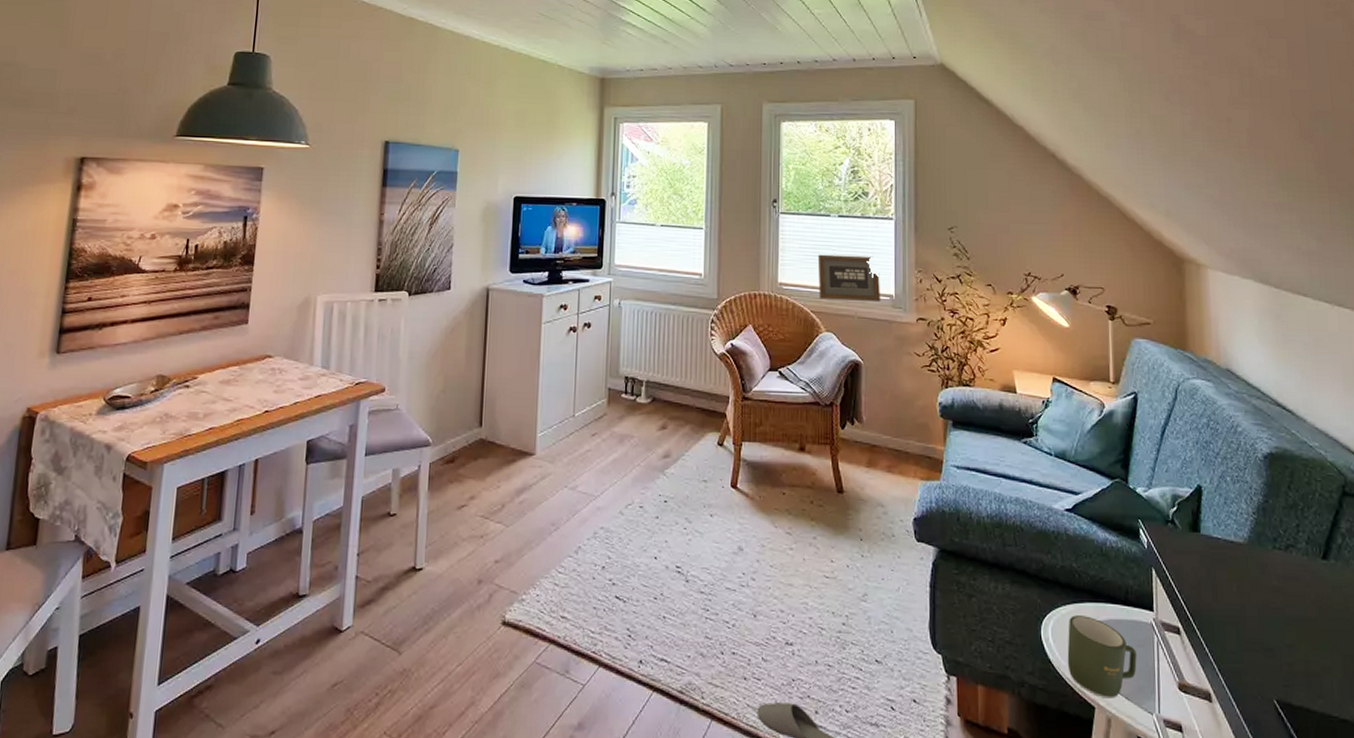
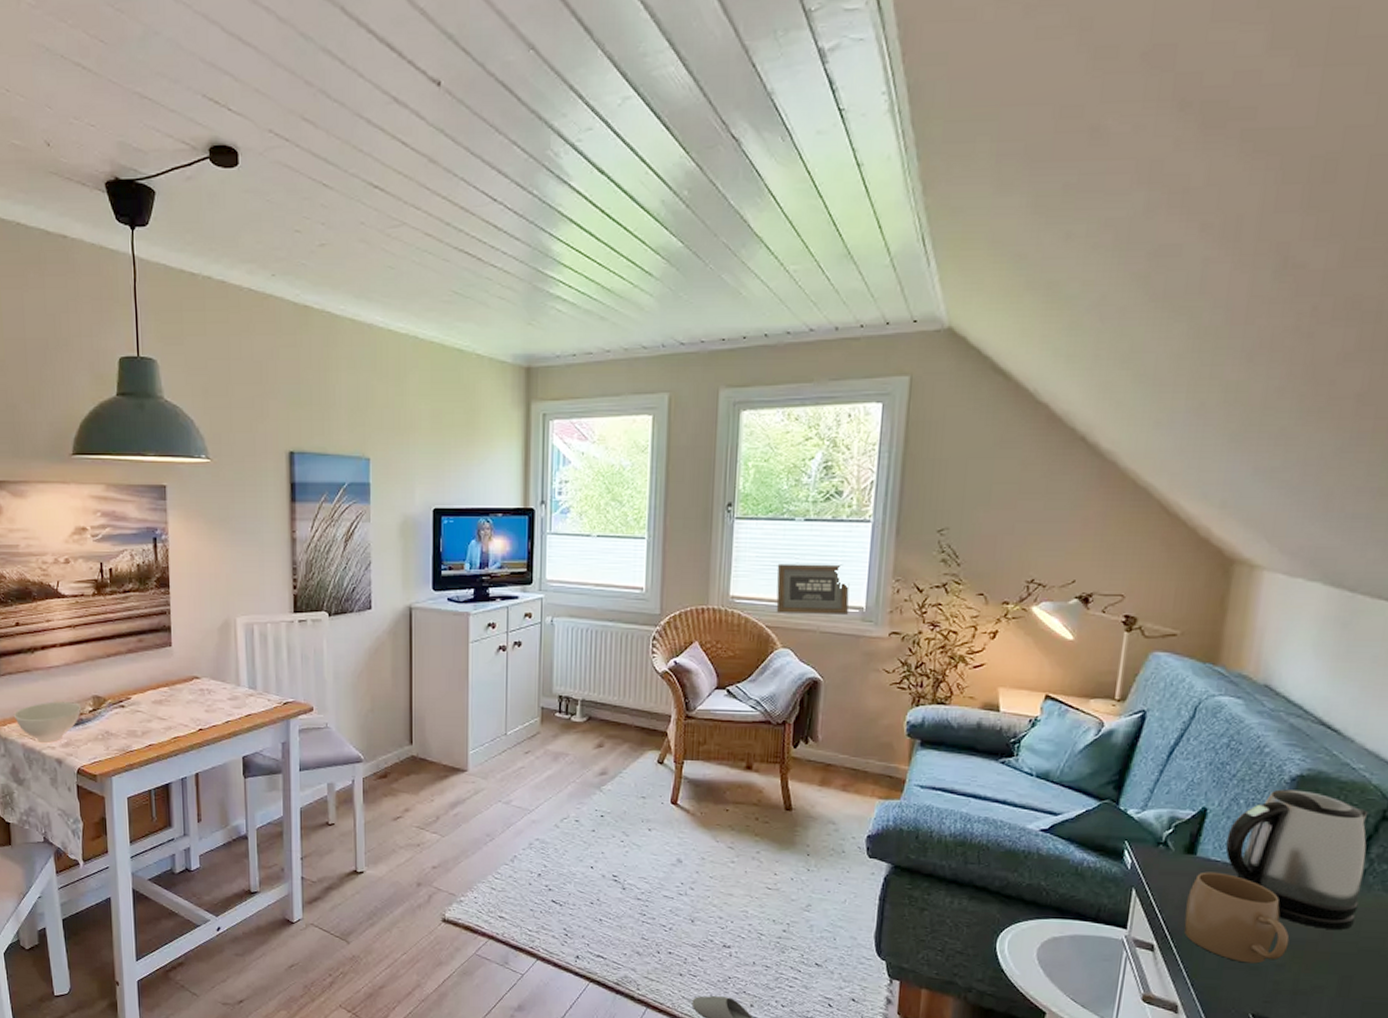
bowl: none [67,381,143,427] -> present [13,702,82,744]
mug: present [1067,615,1137,699] -> none [1021,930,1101,1006]
mug: none [1200,549,1294,645] -> present [1183,871,1290,964]
kettle: none [1222,467,1342,606] -> present [1225,789,1369,930]

